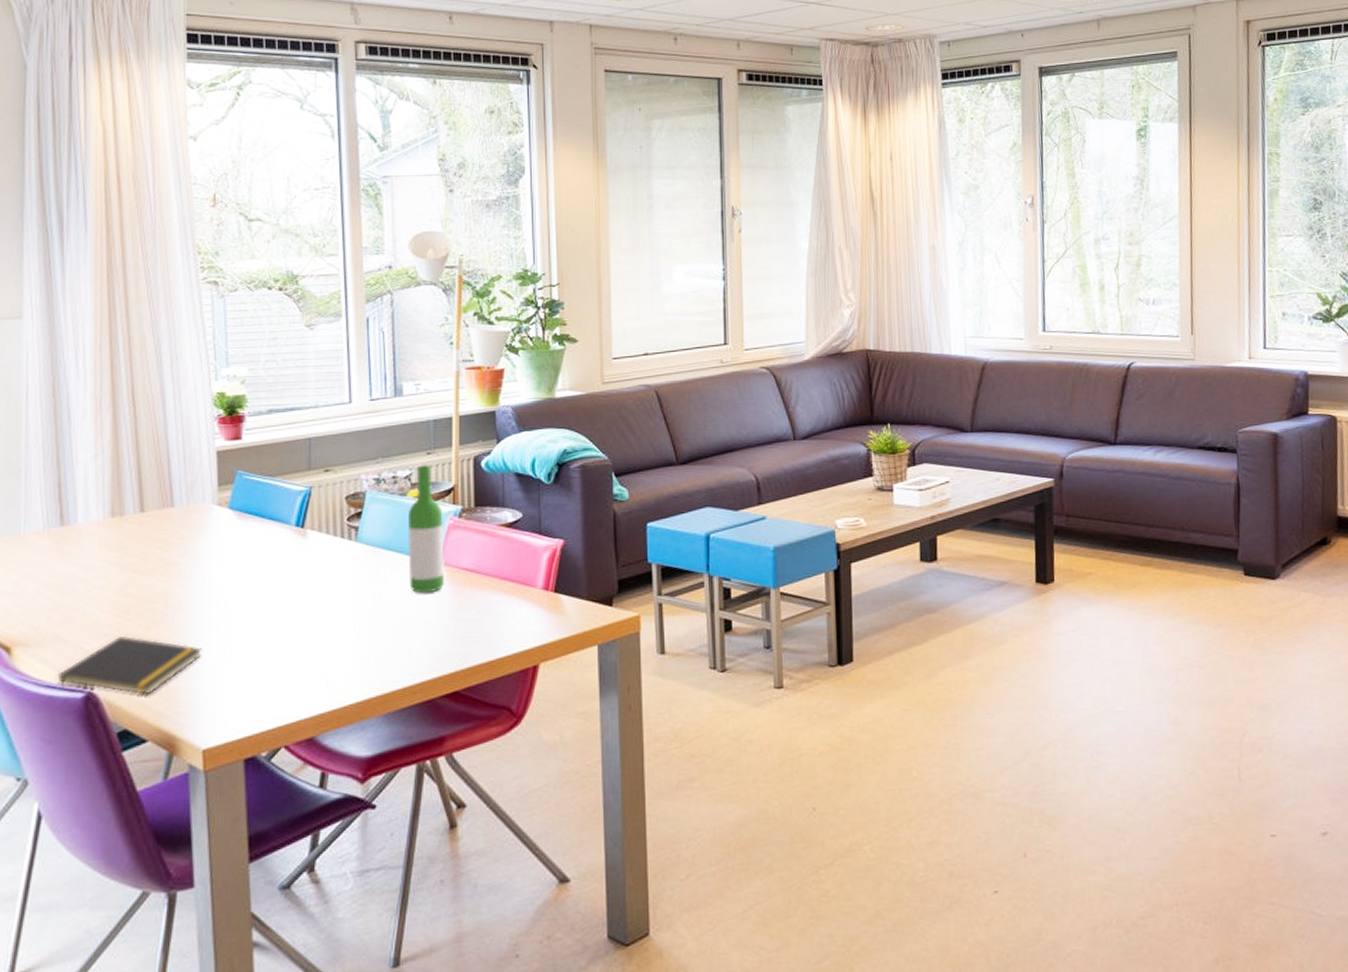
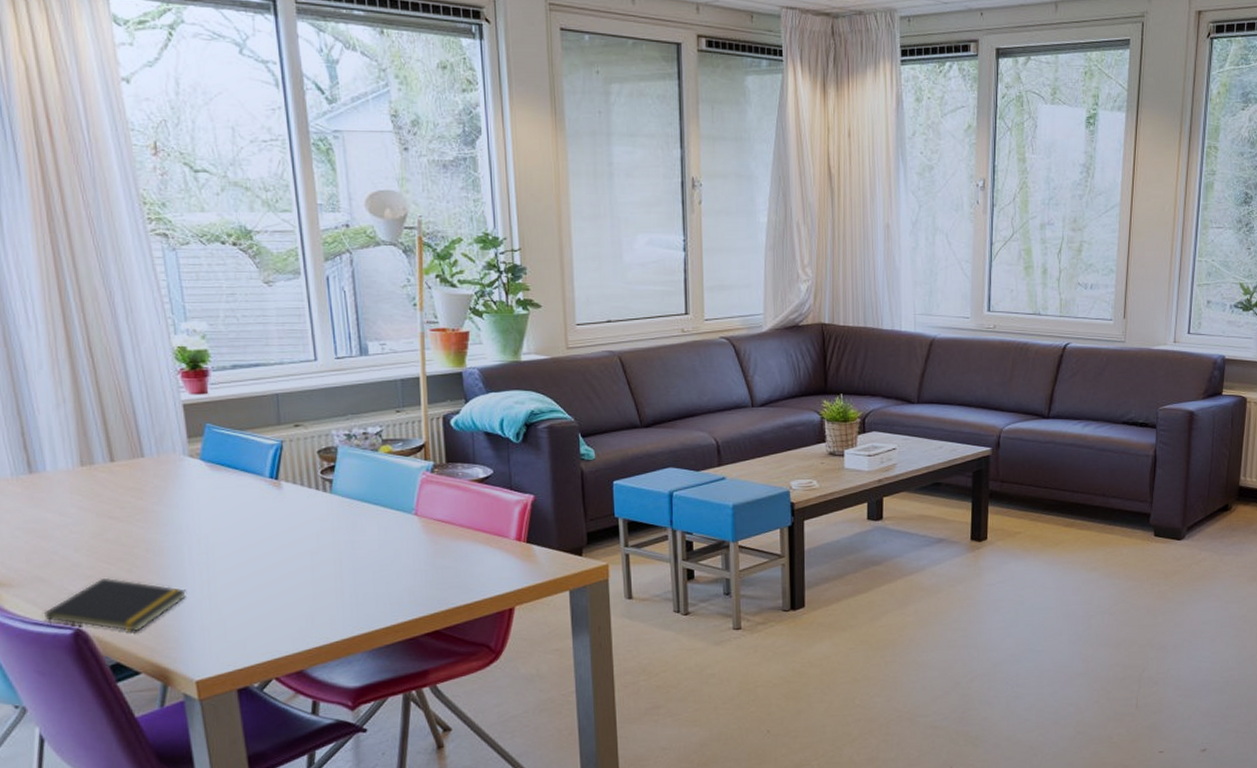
wine bottle: present [408,465,445,594] -> none [381,422,421,542]

